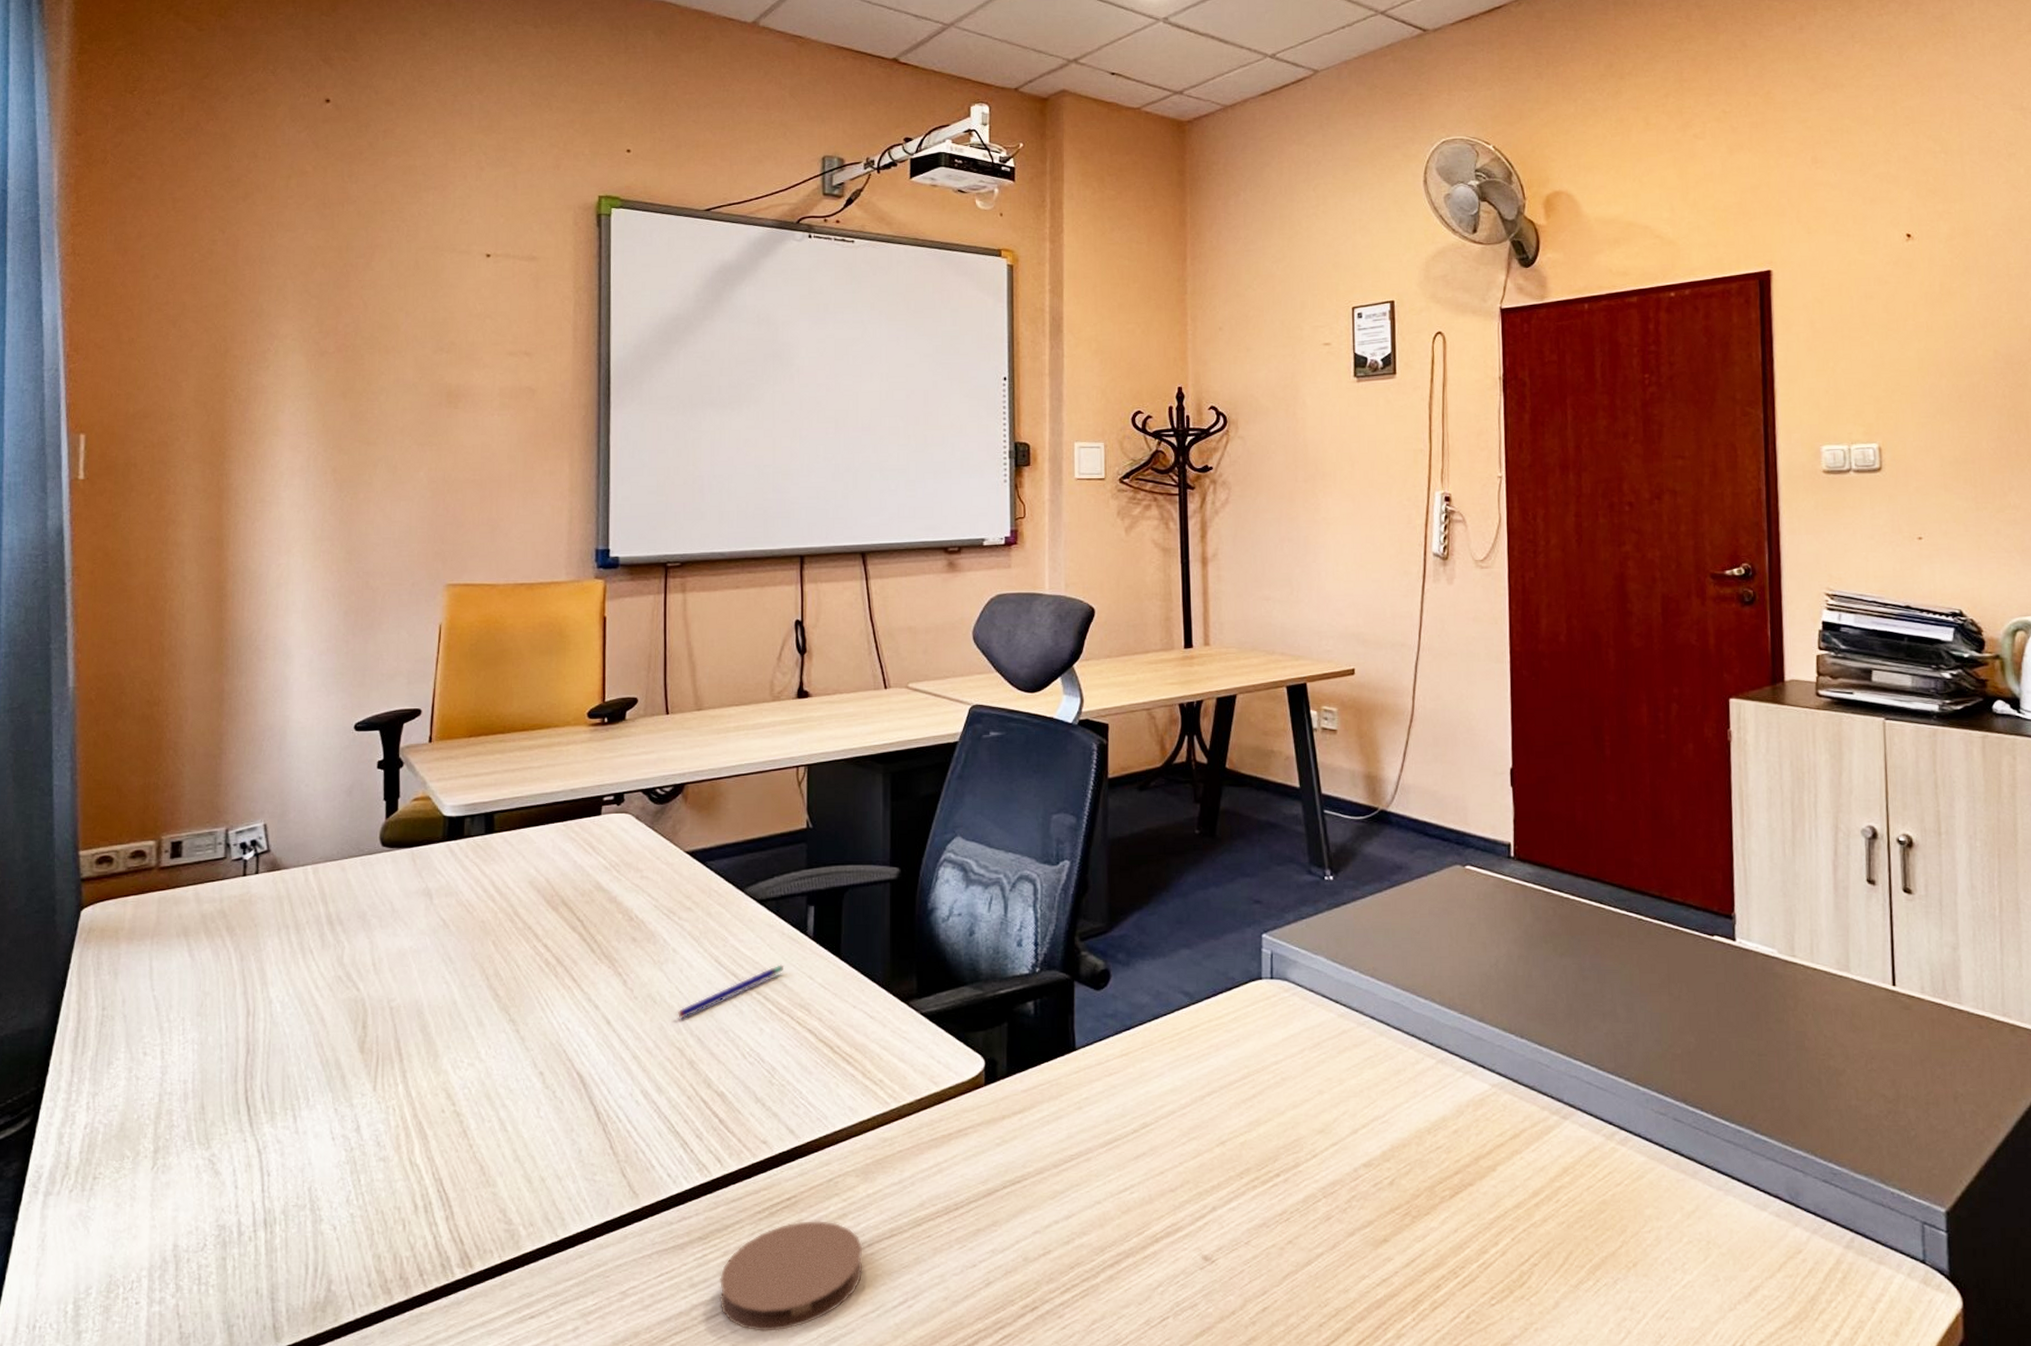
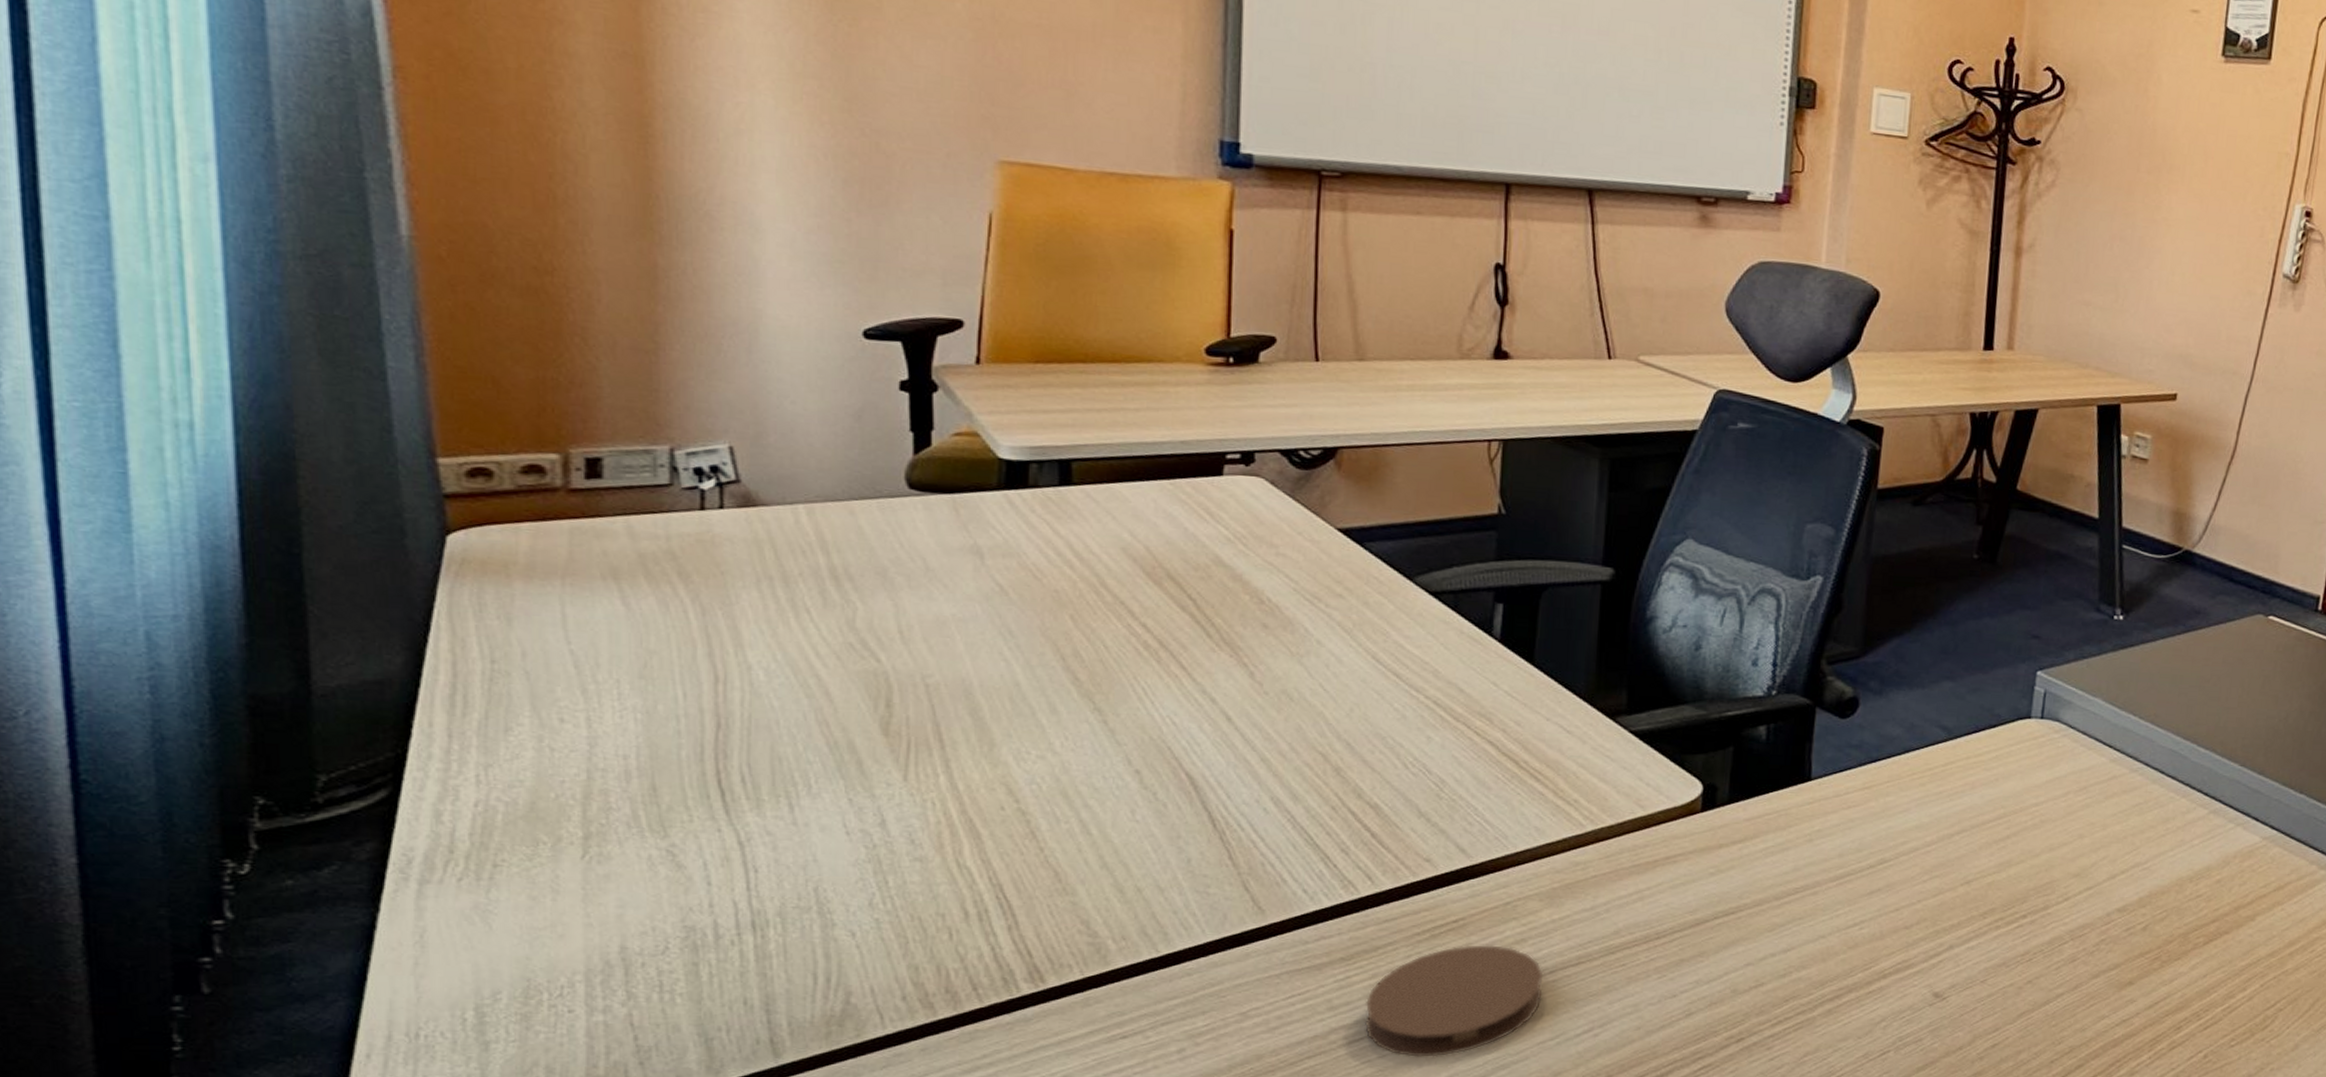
pen: present [678,964,785,1019] -> none [1321,667,1462,720]

